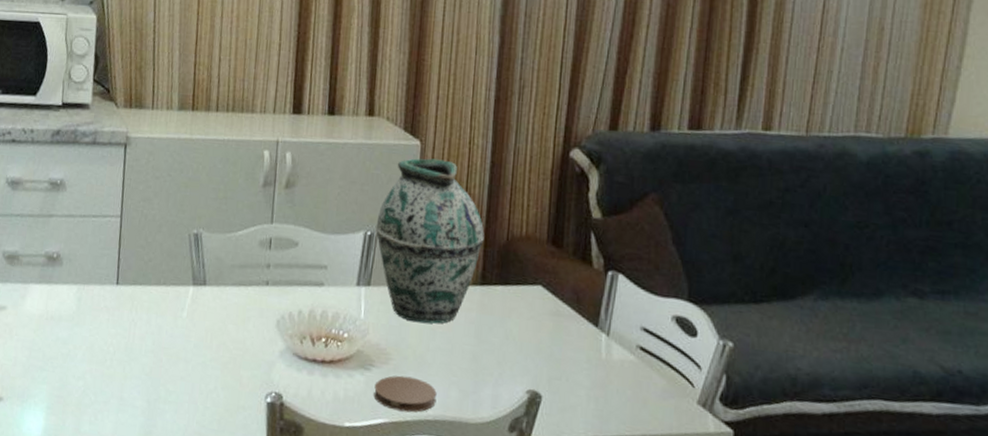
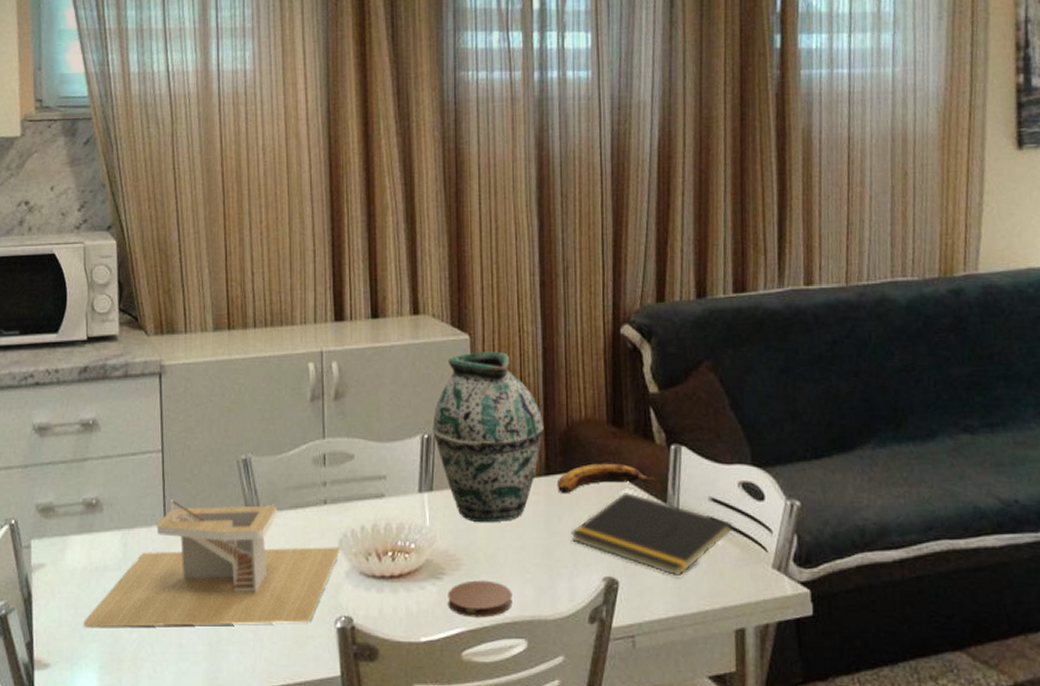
architectural model: none [35,263,277,393] -> present [83,500,340,628]
banana: none [490,279,591,306] -> present [556,463,657,493]
notepad: none [499,311,661,399] -> present [570,491,732,577]

